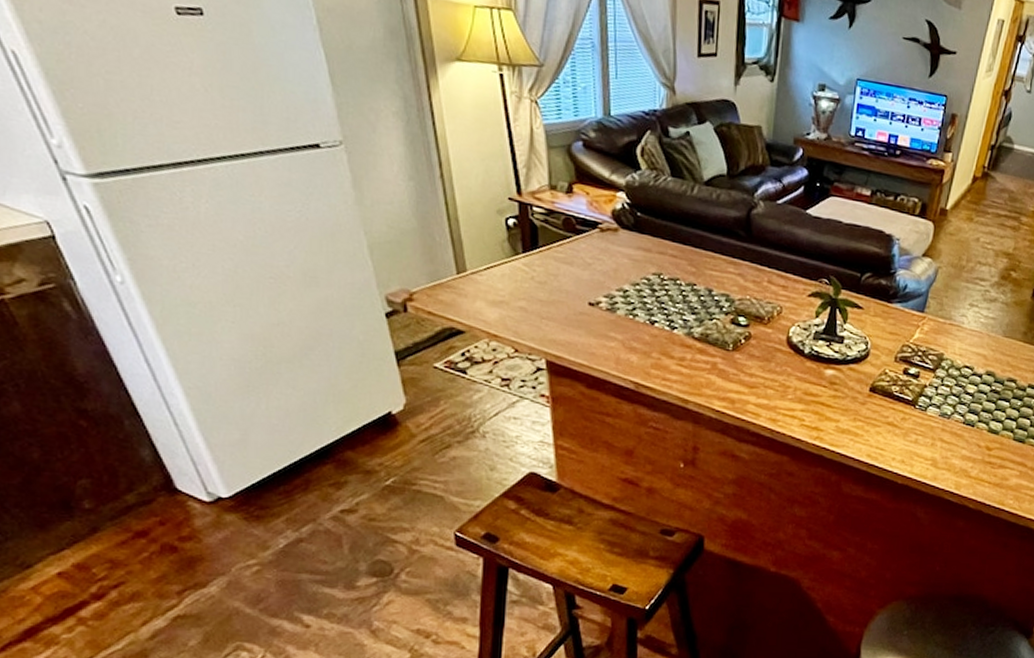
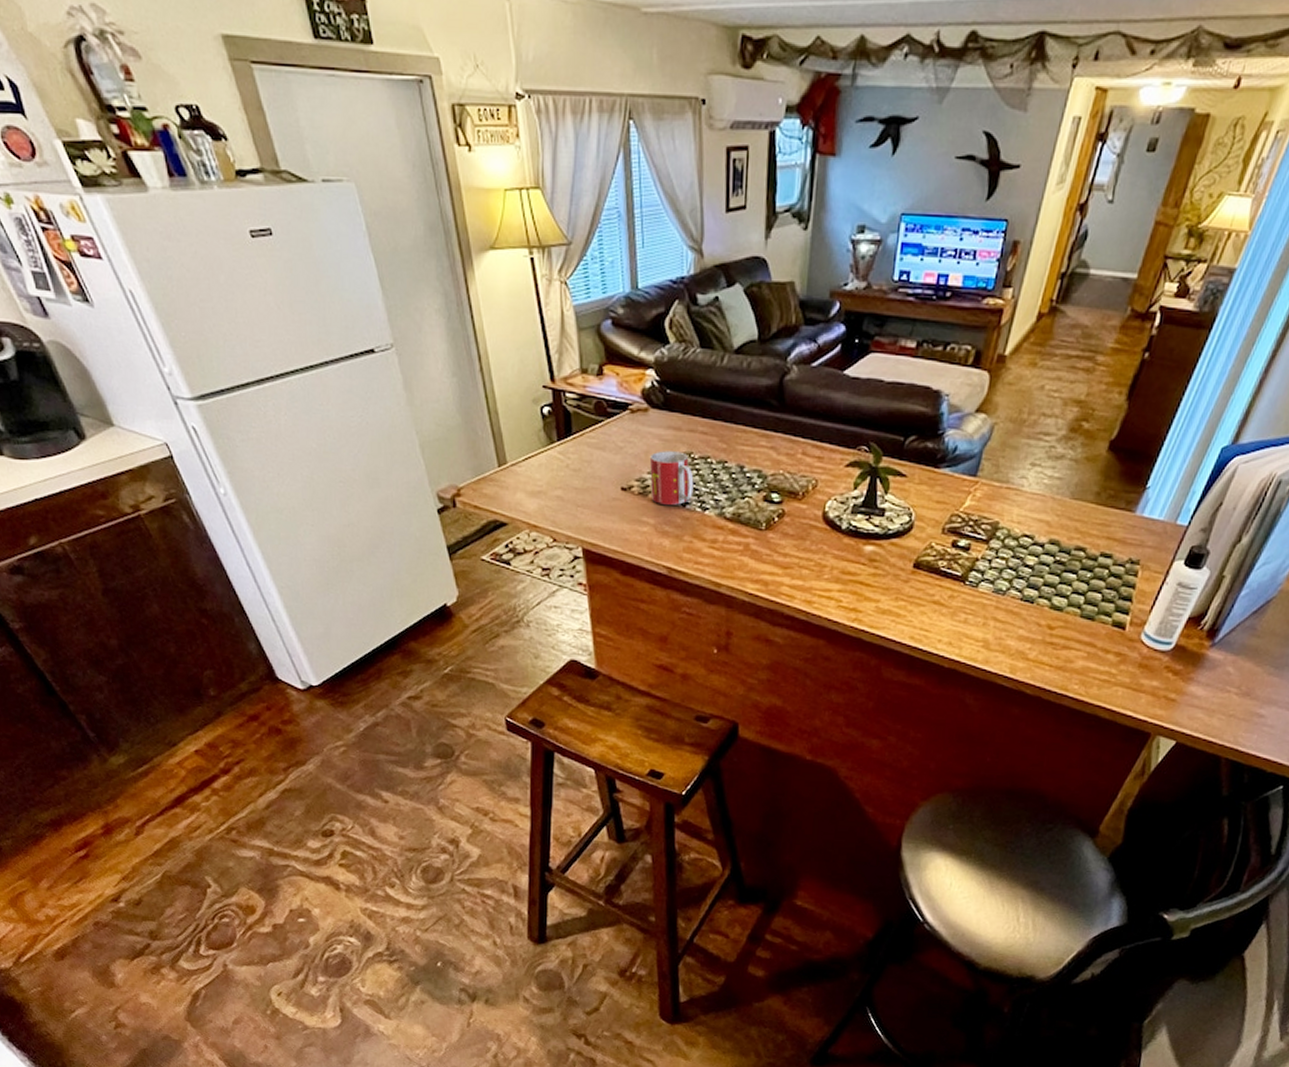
mug: none [618,270,663,323] -> present [649,451,694,505]

